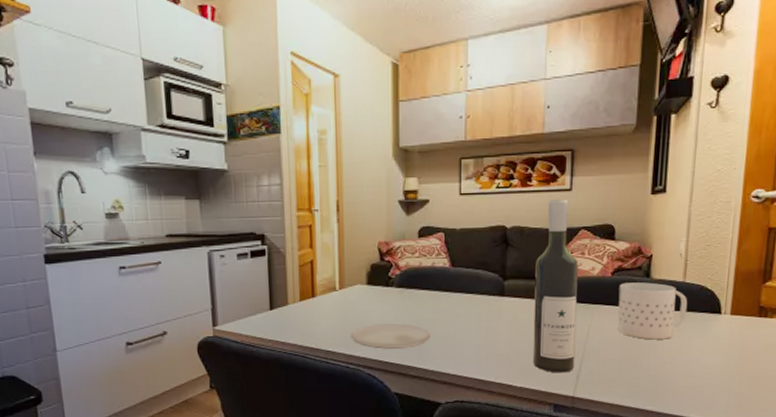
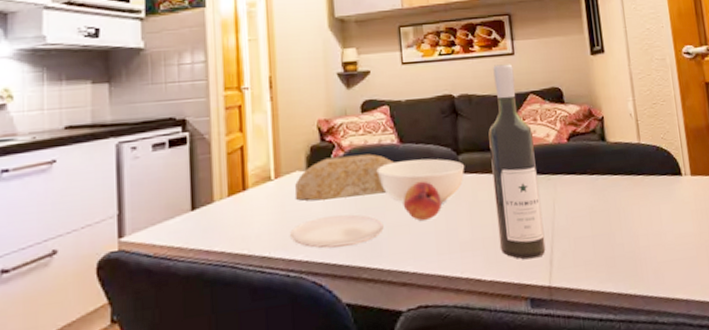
bread: none [355,274,446,310] -> present [294,153,395,201]
bowl: none [428,282,510,321] -> present [376,158,465,205]
fruit: none [449,301,484,333] -> present [403,181,442,221]
mug: present [617,282,688,340] -> none [577,146,650,210]

